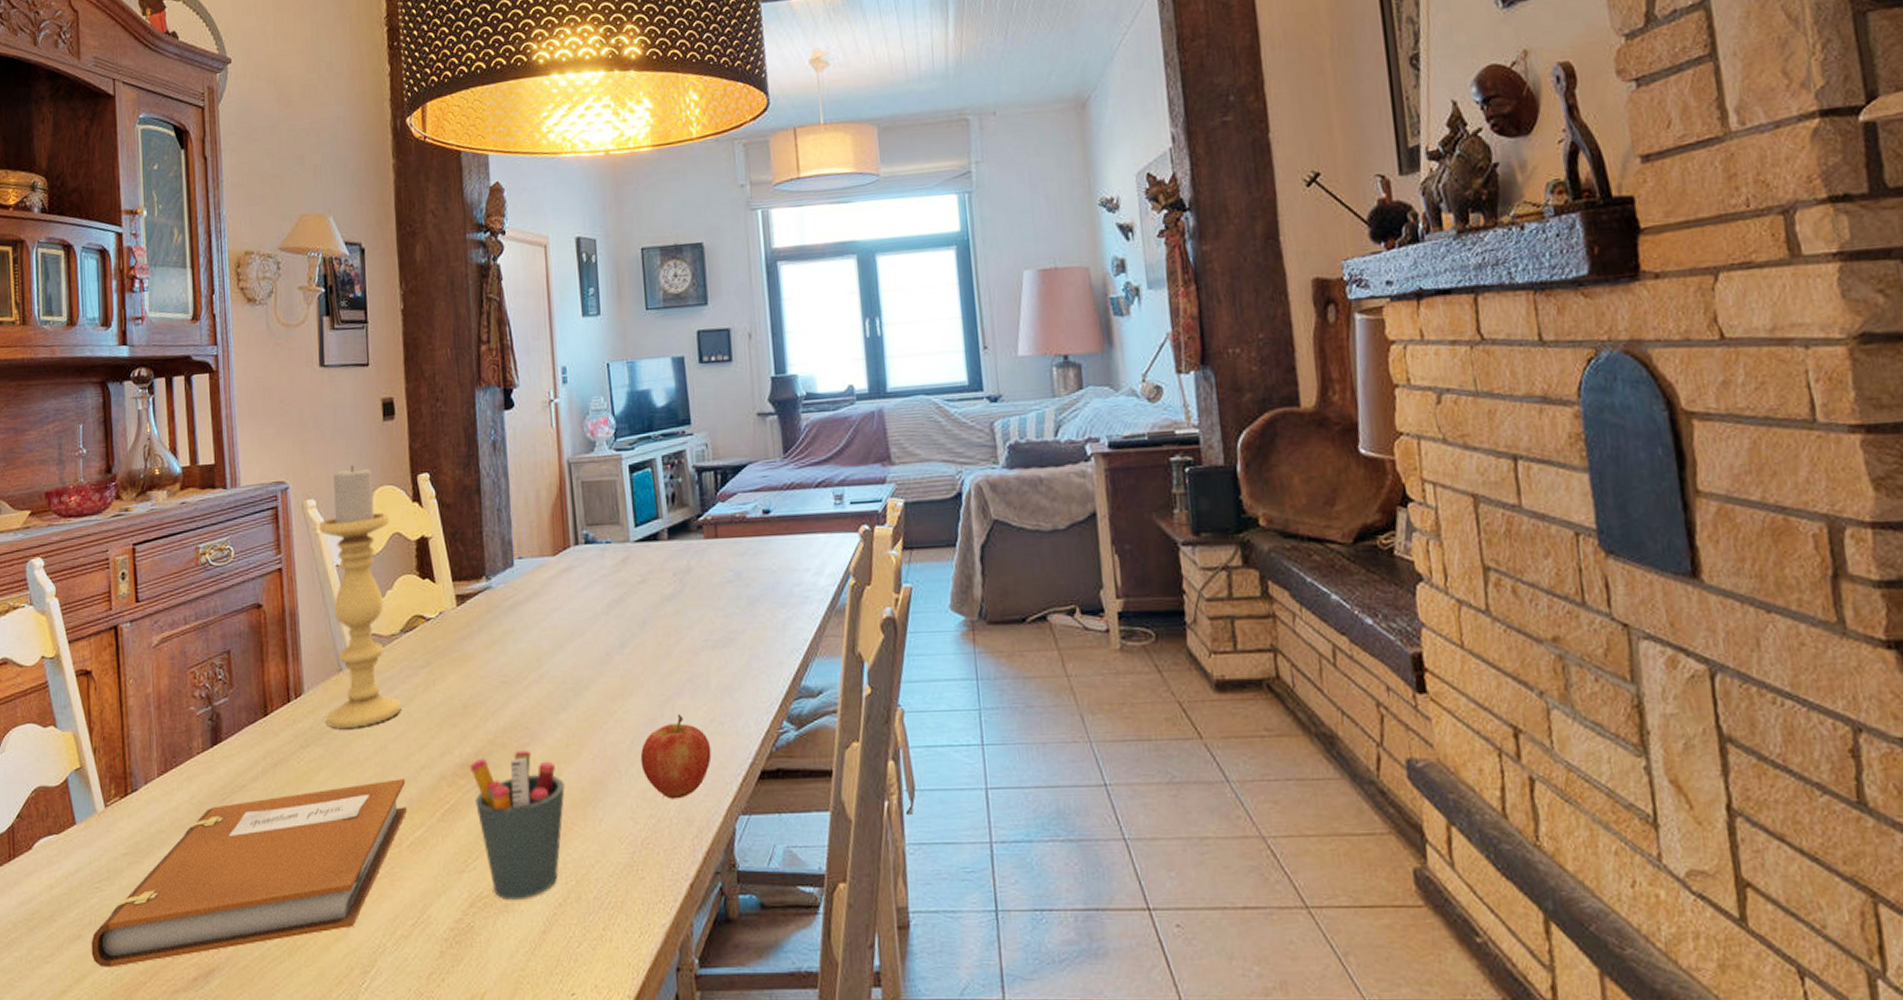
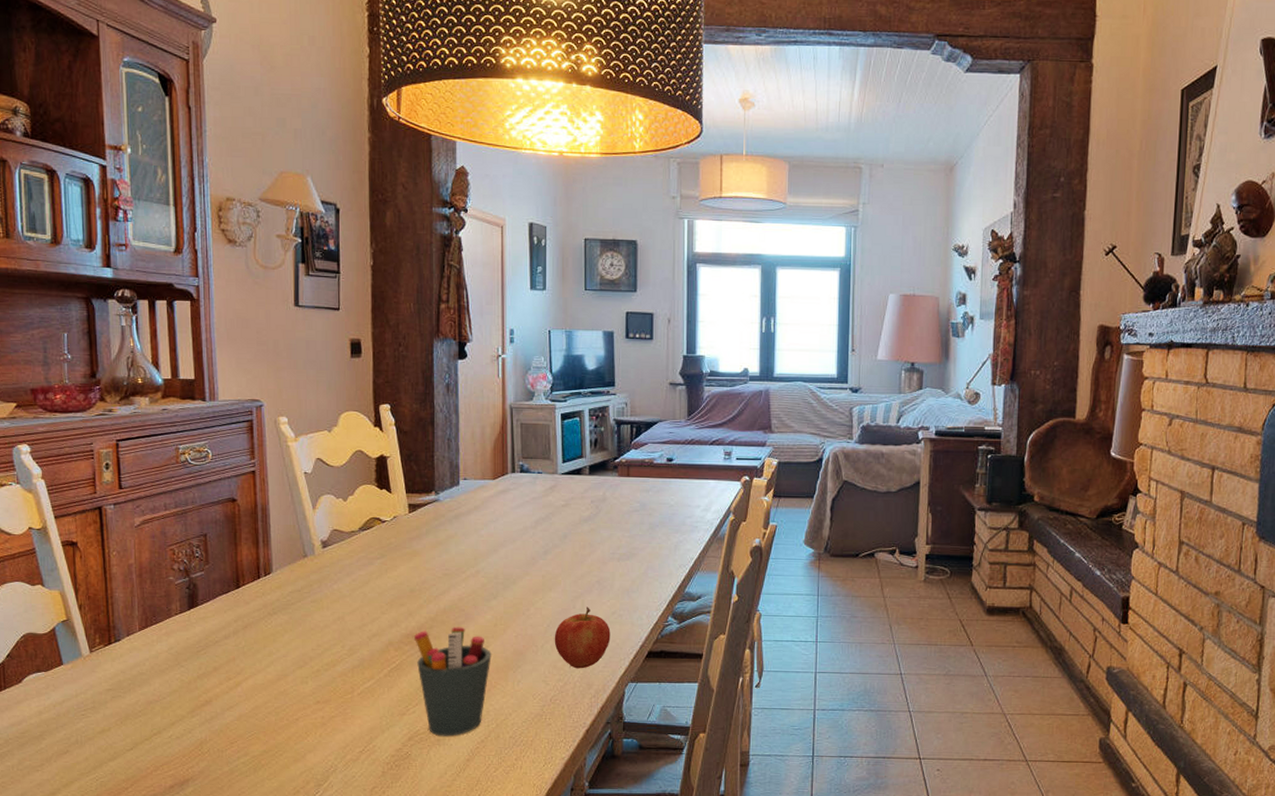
notebook: present [91,779,407,968] -> none [77,643,359,776]
candle holder: present [319,464,401,728] -> none [290,391,357,602]

